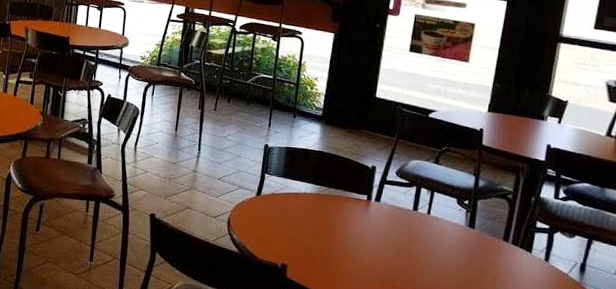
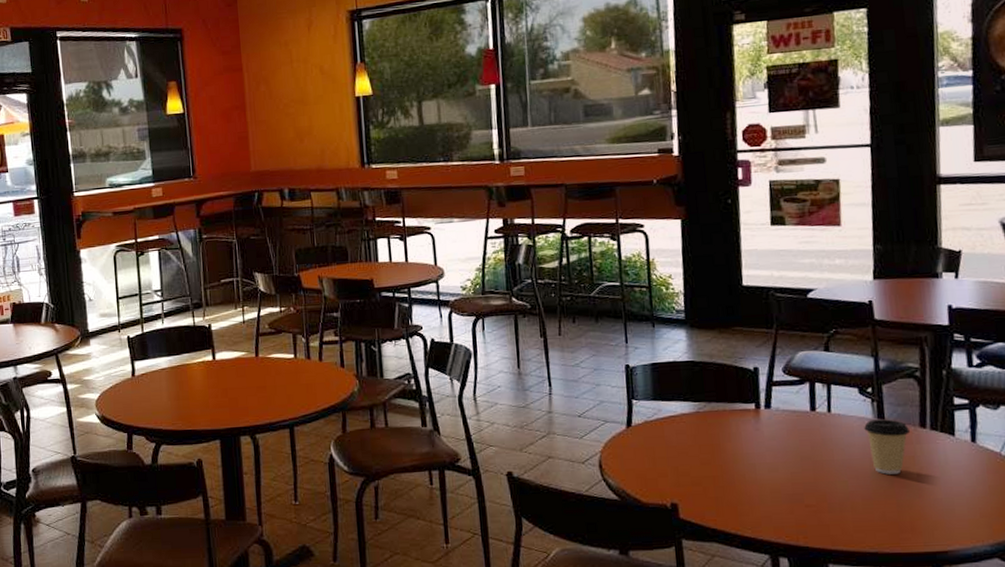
coffee cup: none [455,227,495,275] -> present [864,419,911,475]

